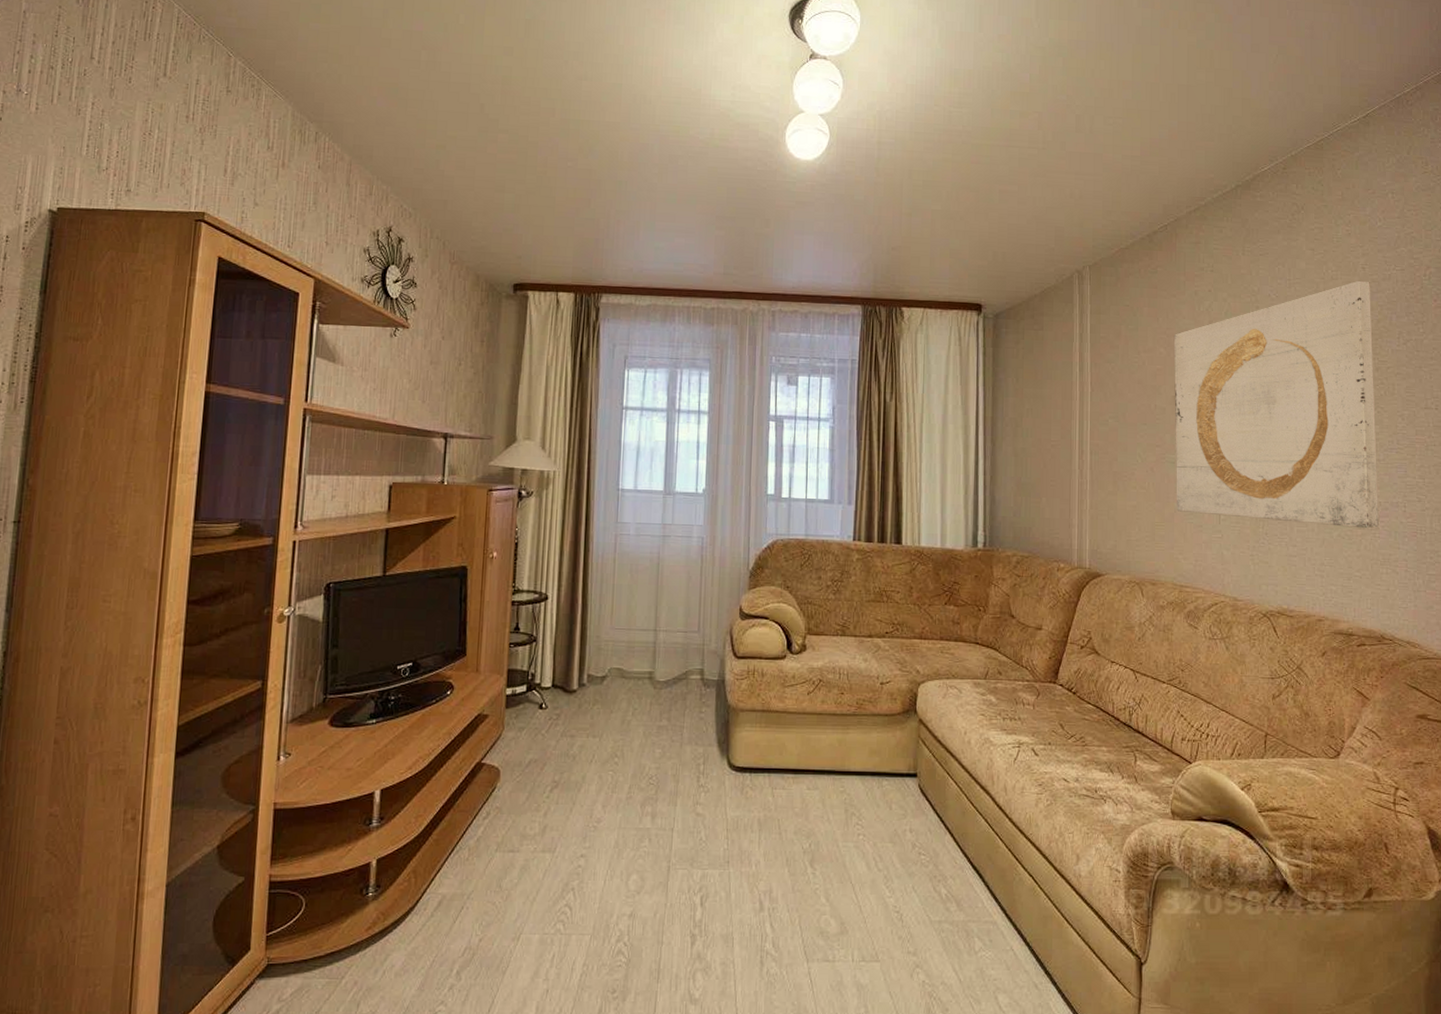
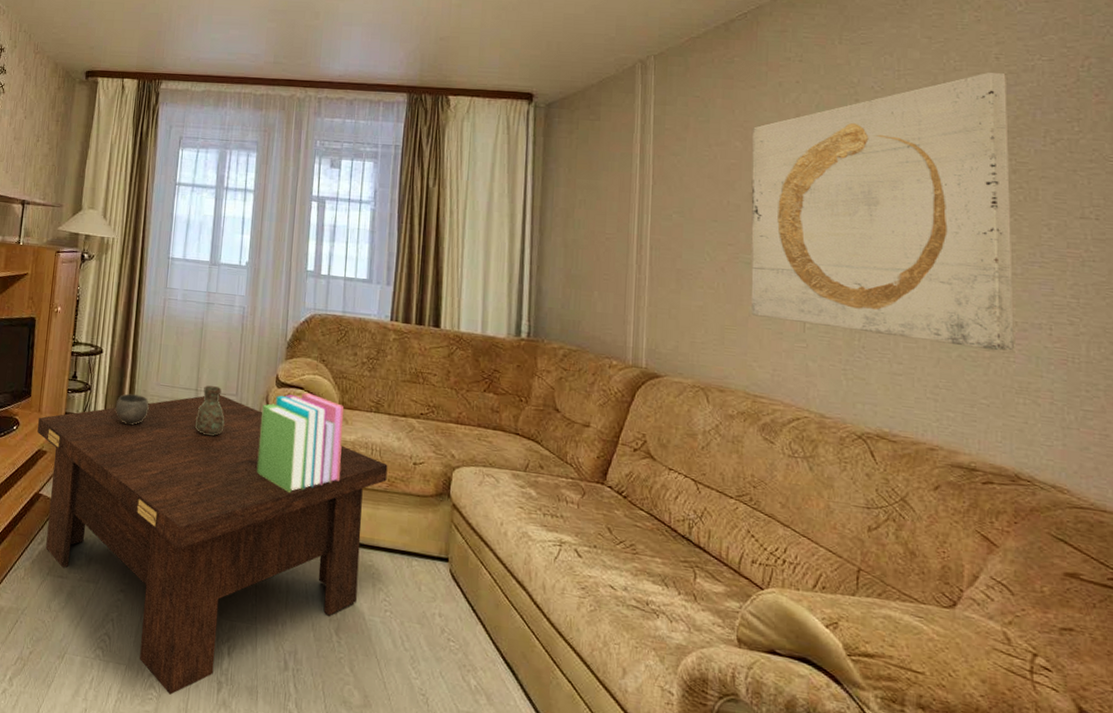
coffee table: none [476,633,856,957] -> present [37,394,388,695]
ceramic bowl: none [565,641,604,675] -> present [115,393,149,425]
decorative vase: none [655,623,687,678] -> present [195,385,225,436]
books: none [724,622,811,727] -> present [257,393,344,492]

